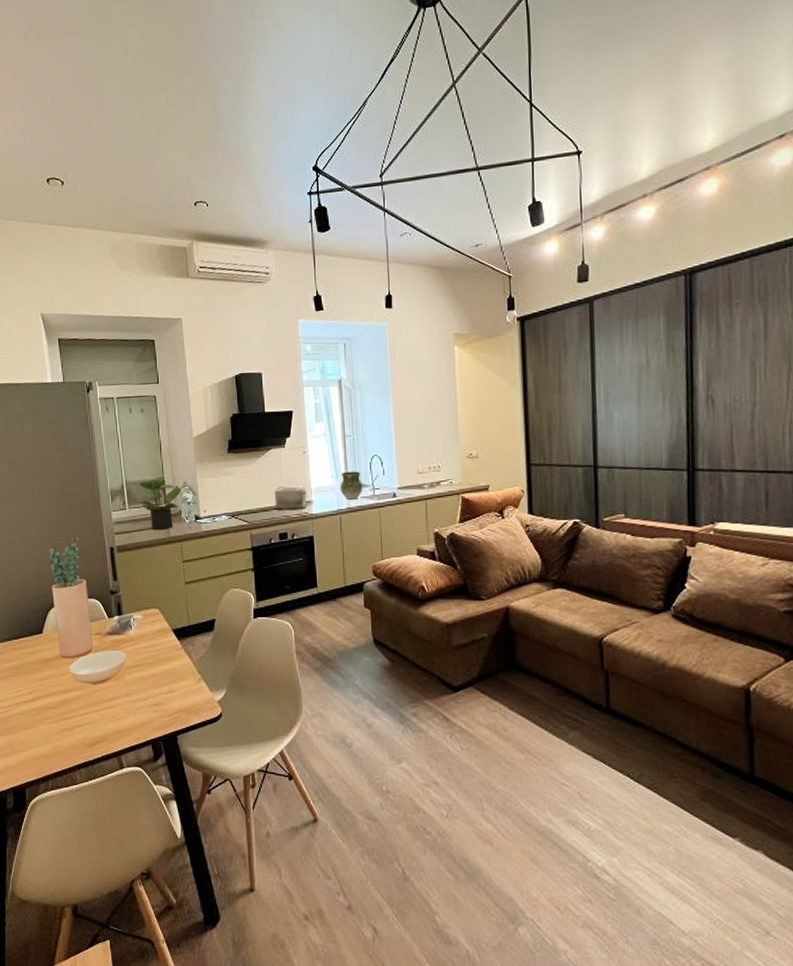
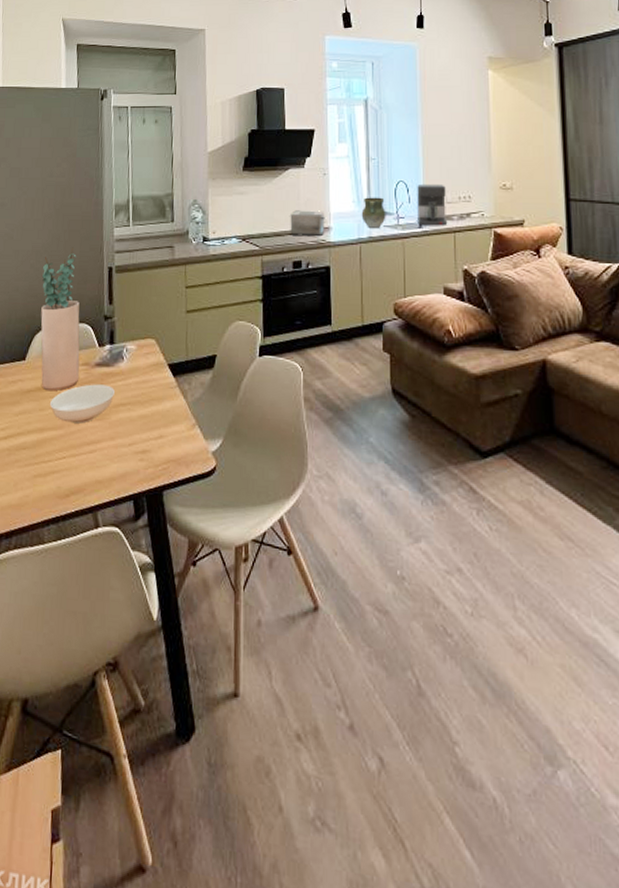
potted plant: present [138,480,181,530] -> none [143,195,190,250]
coffee maker: none [390,456,418,495] -> present [417,184,446,226]

